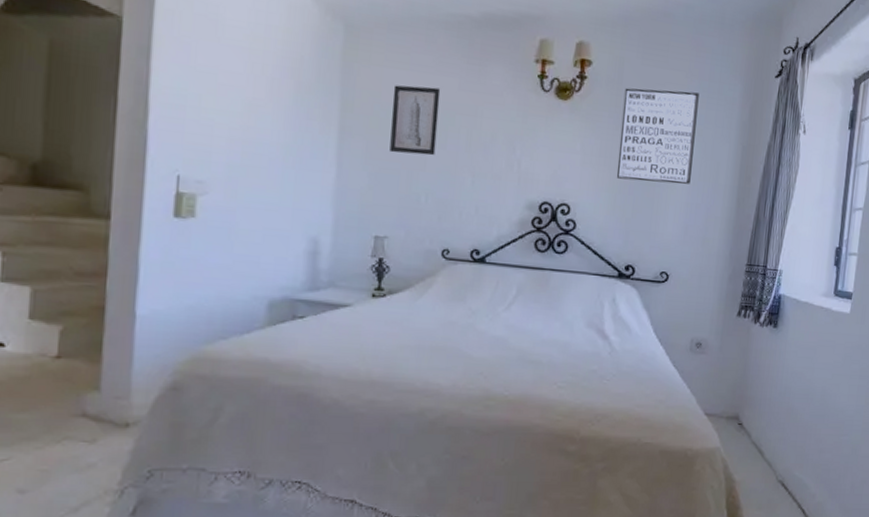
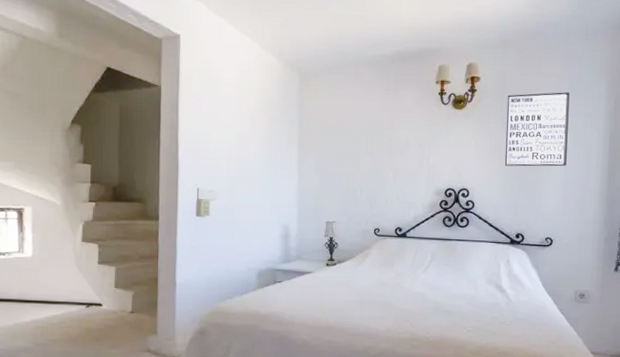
wall art: present [389,85,441,156] -> none [334,110,368,161]

